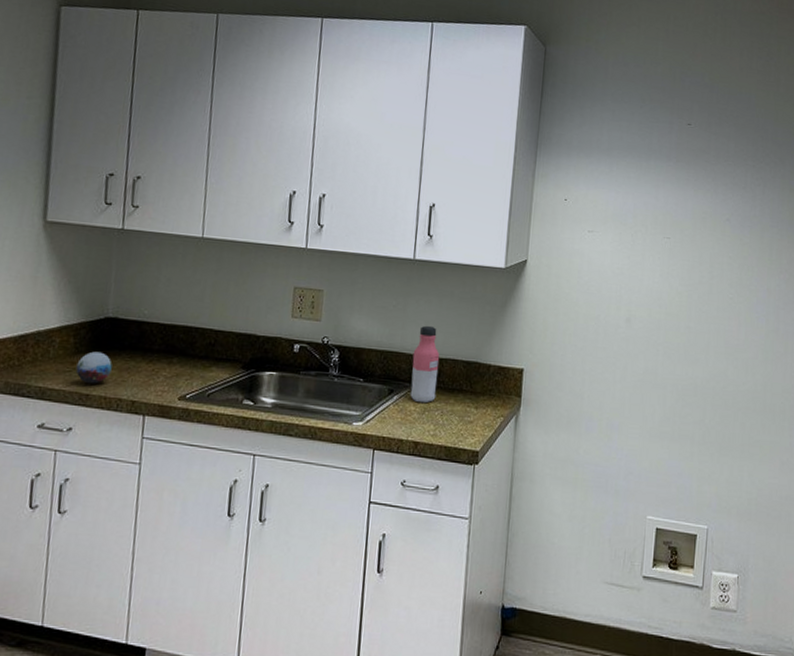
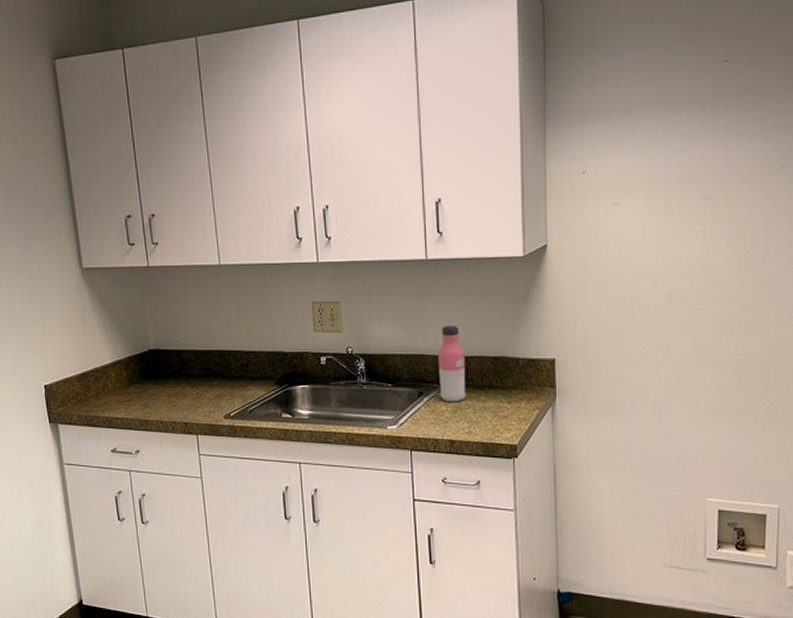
decorative orb: present [76,351,112,384] -> none [132,381,162,411]

